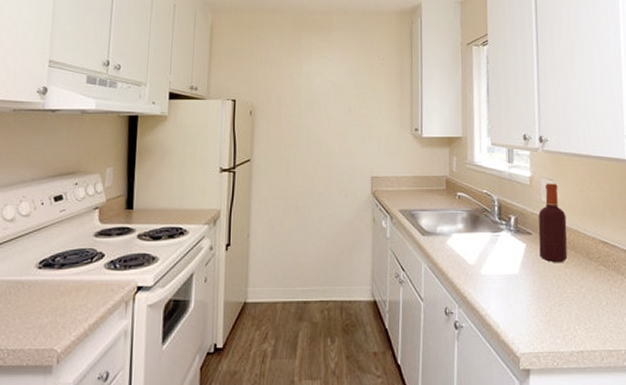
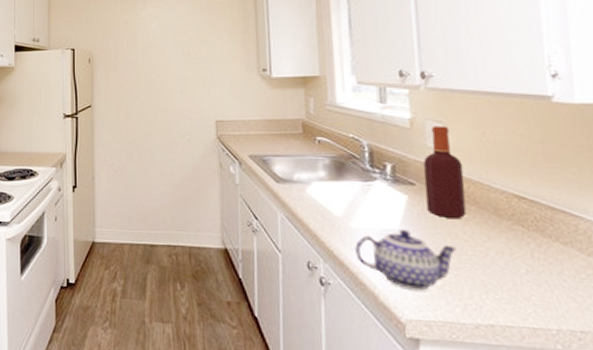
teapot: none [484,274,560,327] -> present [355,230,457,291]

